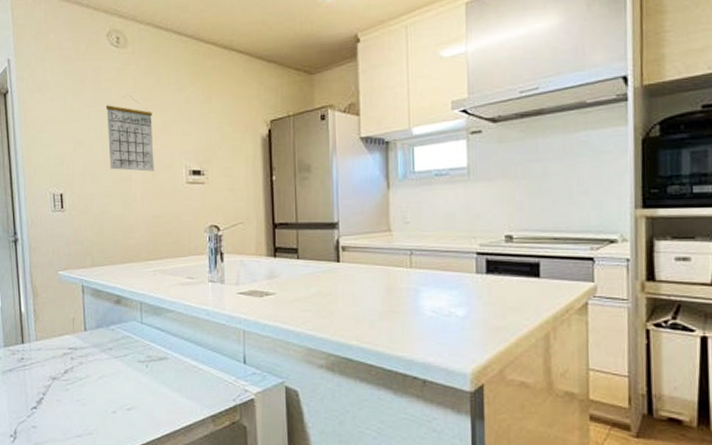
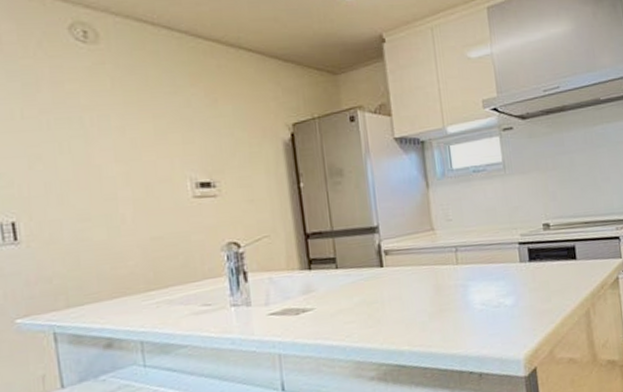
calendar: present [105,96,154,172] -> none [73,100,148,188]

